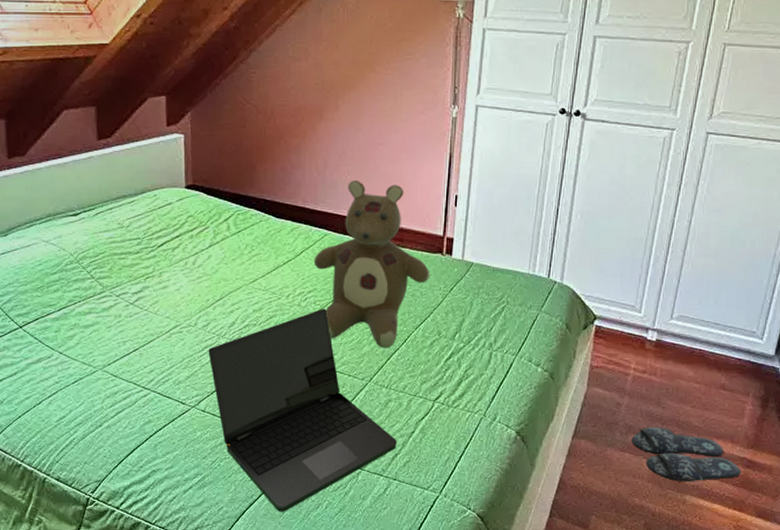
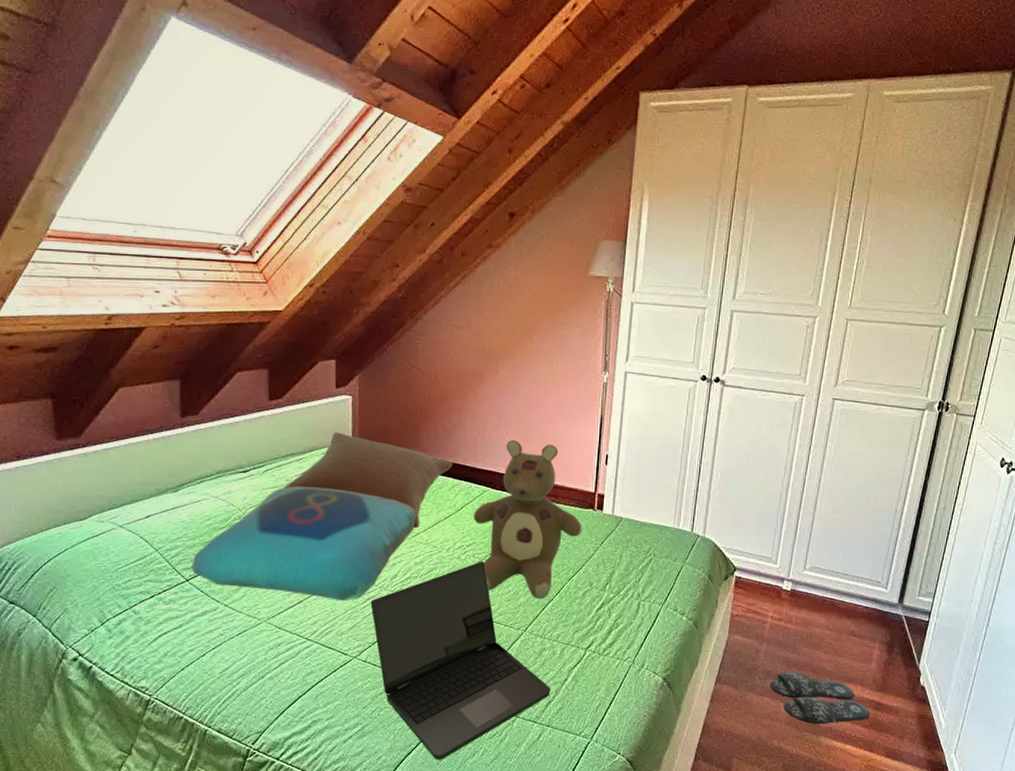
cushion: none [23,230,253,350] -> present [191,486,416,601]
pillow: none [115,172,291,274] -> present [283,432,452,529]

